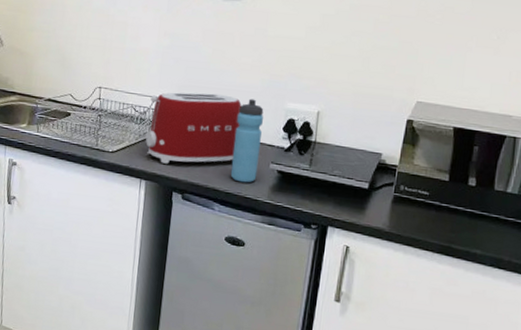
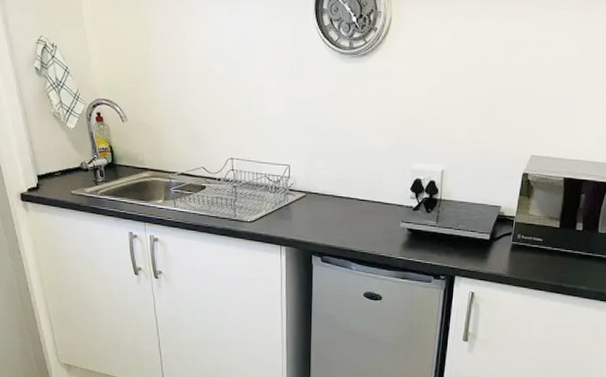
toaster: present [146,92,242,164] -> none [282,158,371,230]
water bottle: present [230,98,264,183] -> none [364,161,392,242]

